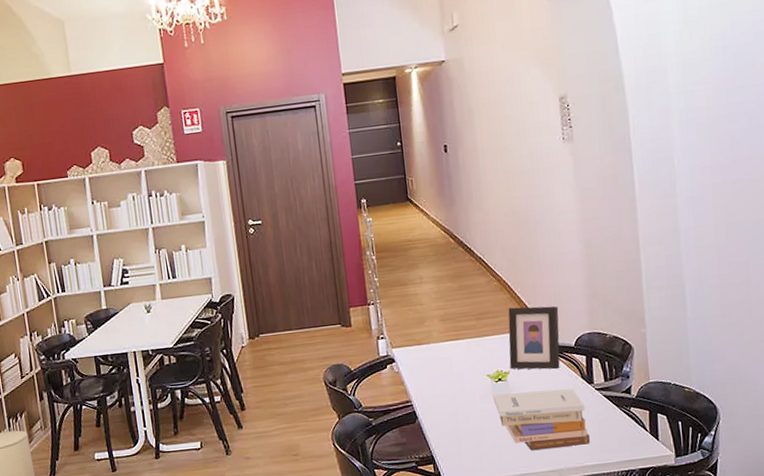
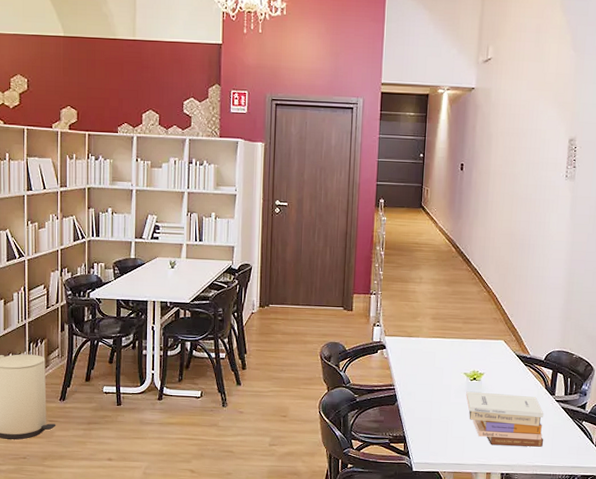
picture frame: present [508,306,560,370] -> none [485,317,536,378]

